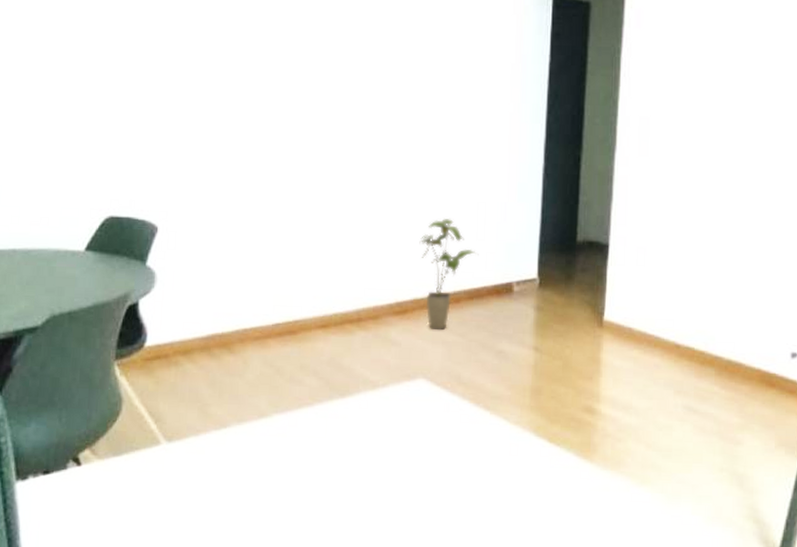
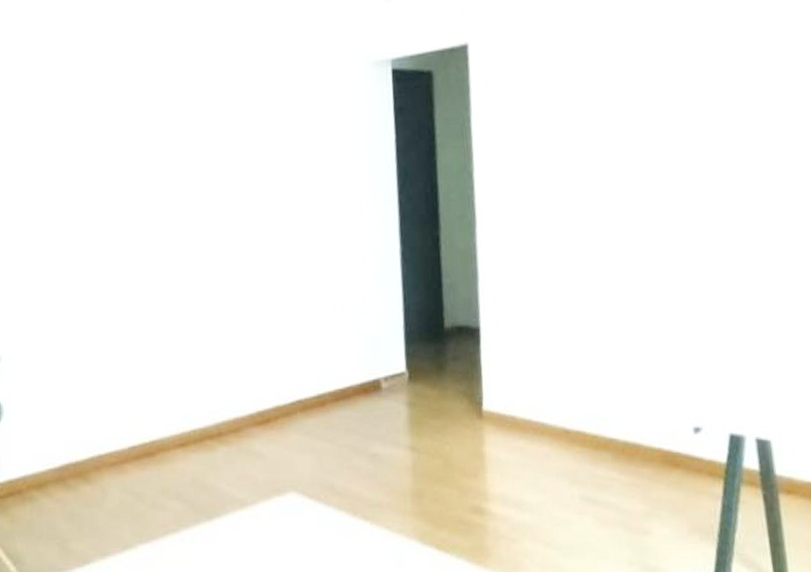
house plant: present [419,219,479,330] -> none [275,317,341,437]

